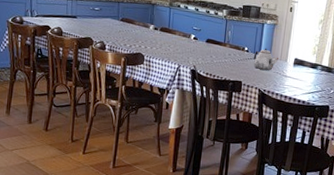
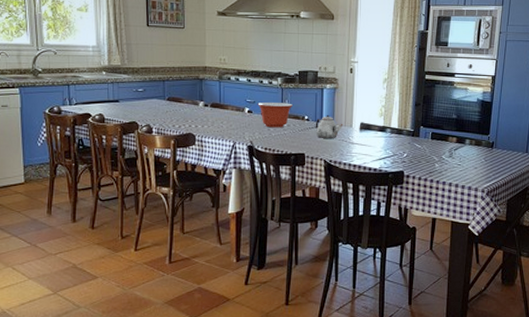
mixing bowl: none [203,31,235,56] -> present [257,102,292,128]

